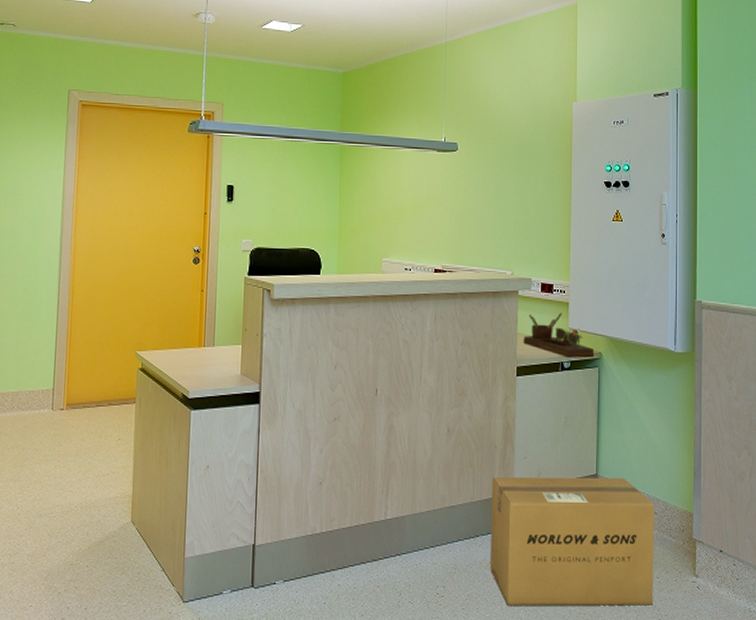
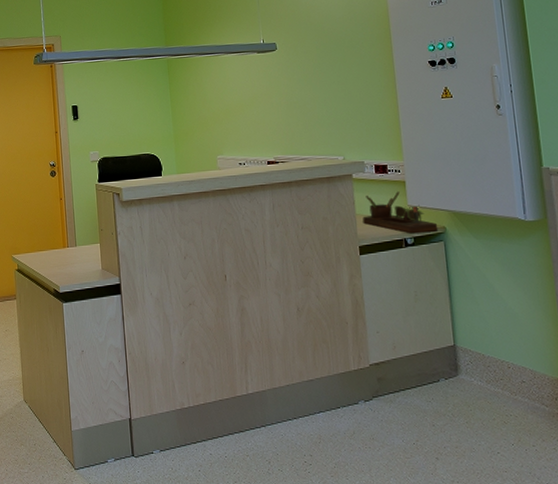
box: present [490,477,654,605] -> none [347,348,532,474]

